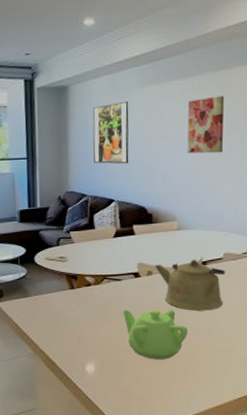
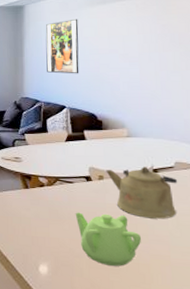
wall art: present [187,96,225,154] -> none [133,15,170,67]

